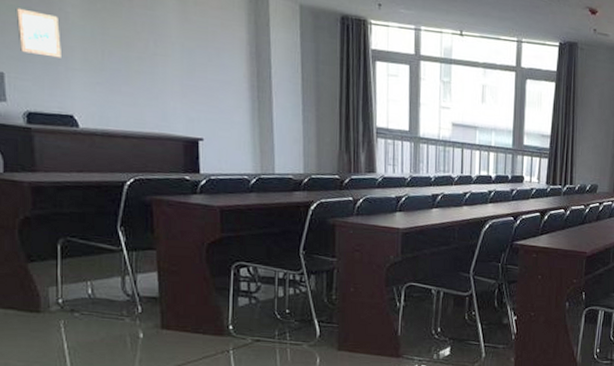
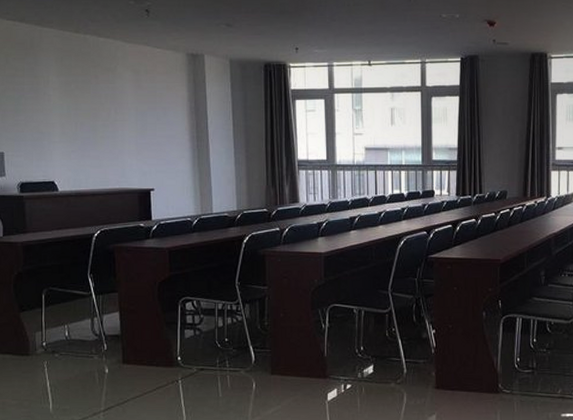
wall art: present [16,8,61,58] -> none [13,97,45,134]

